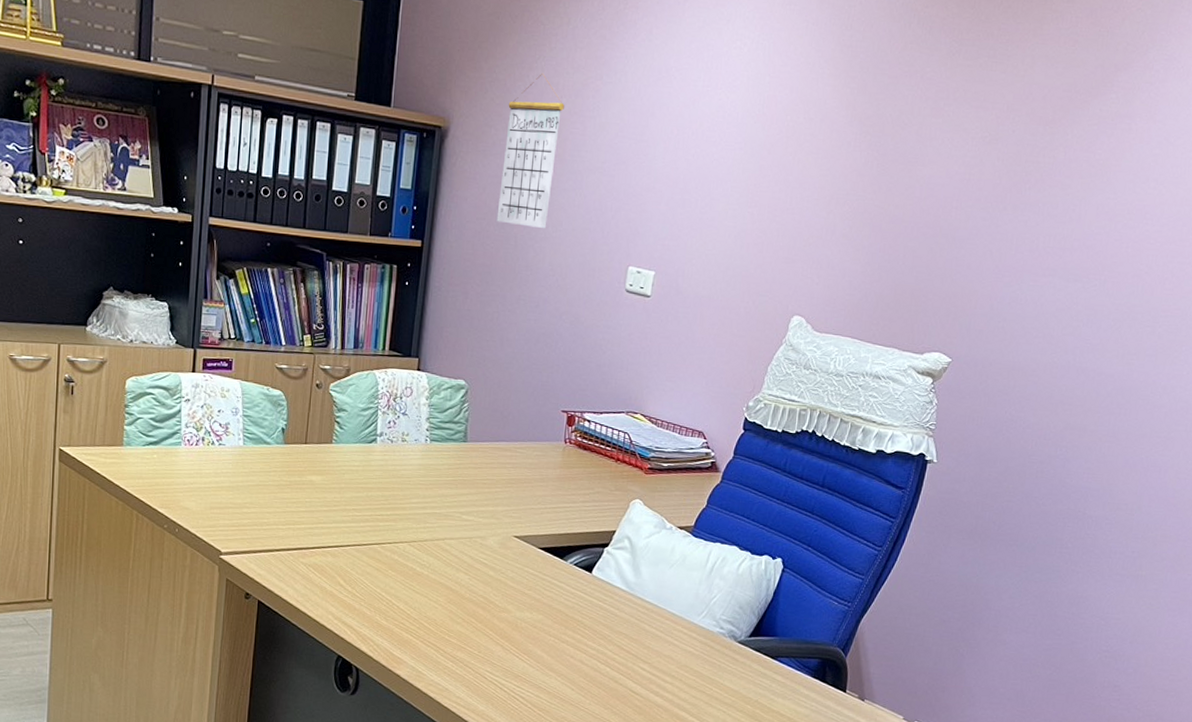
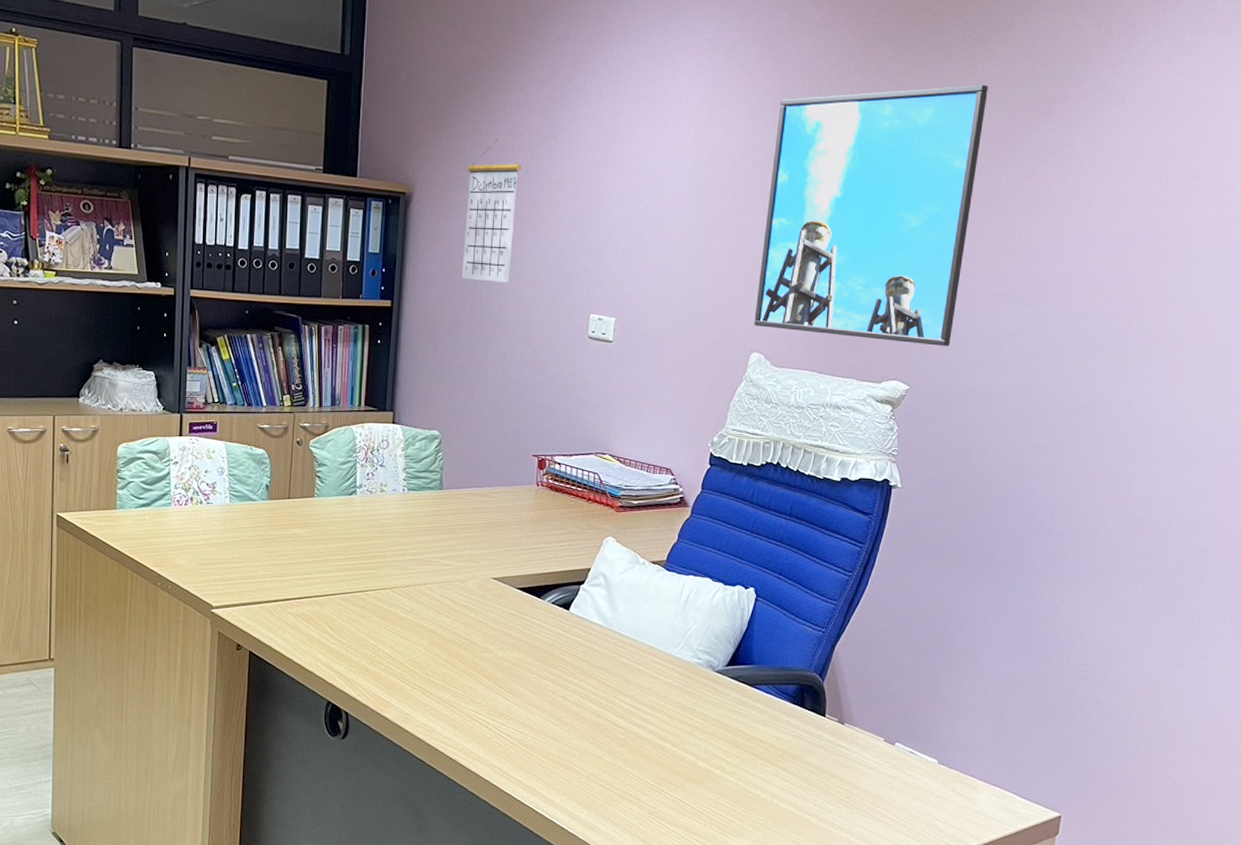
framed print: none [797,47,1053,321] -> present [754,84,988,347]

